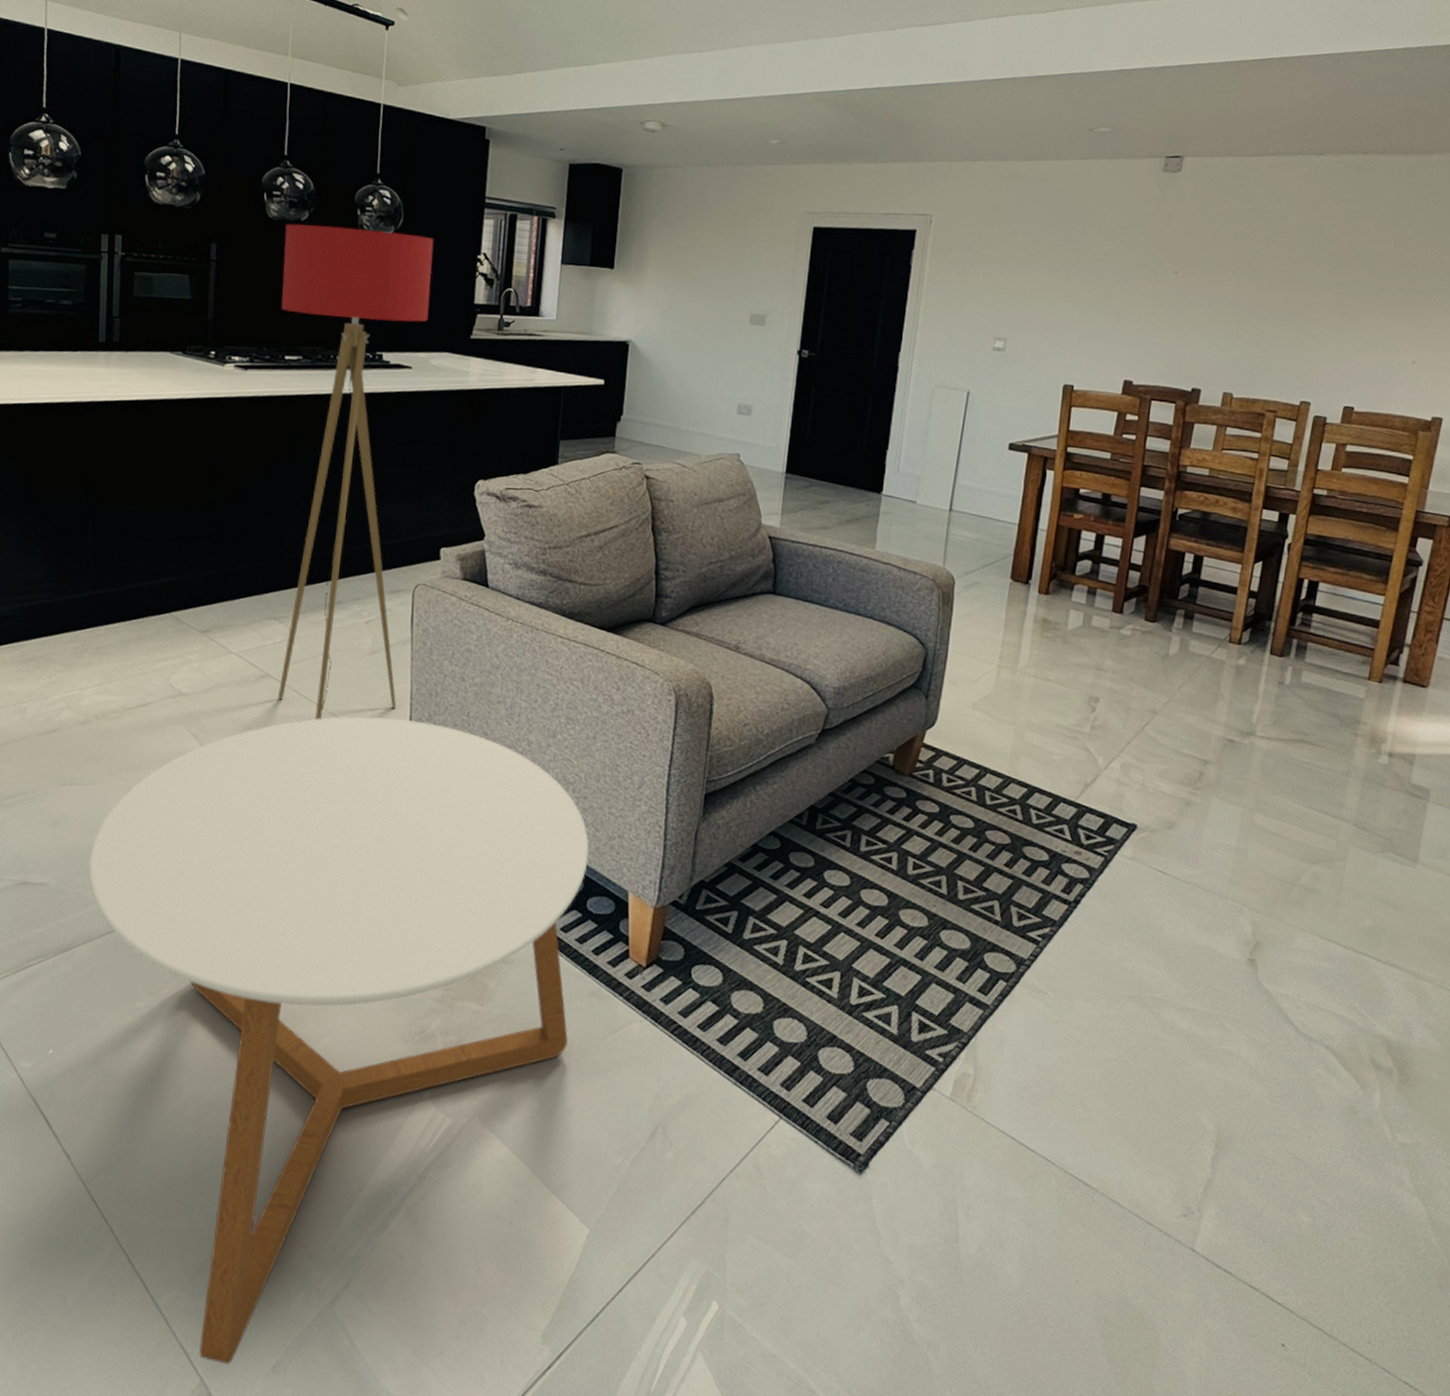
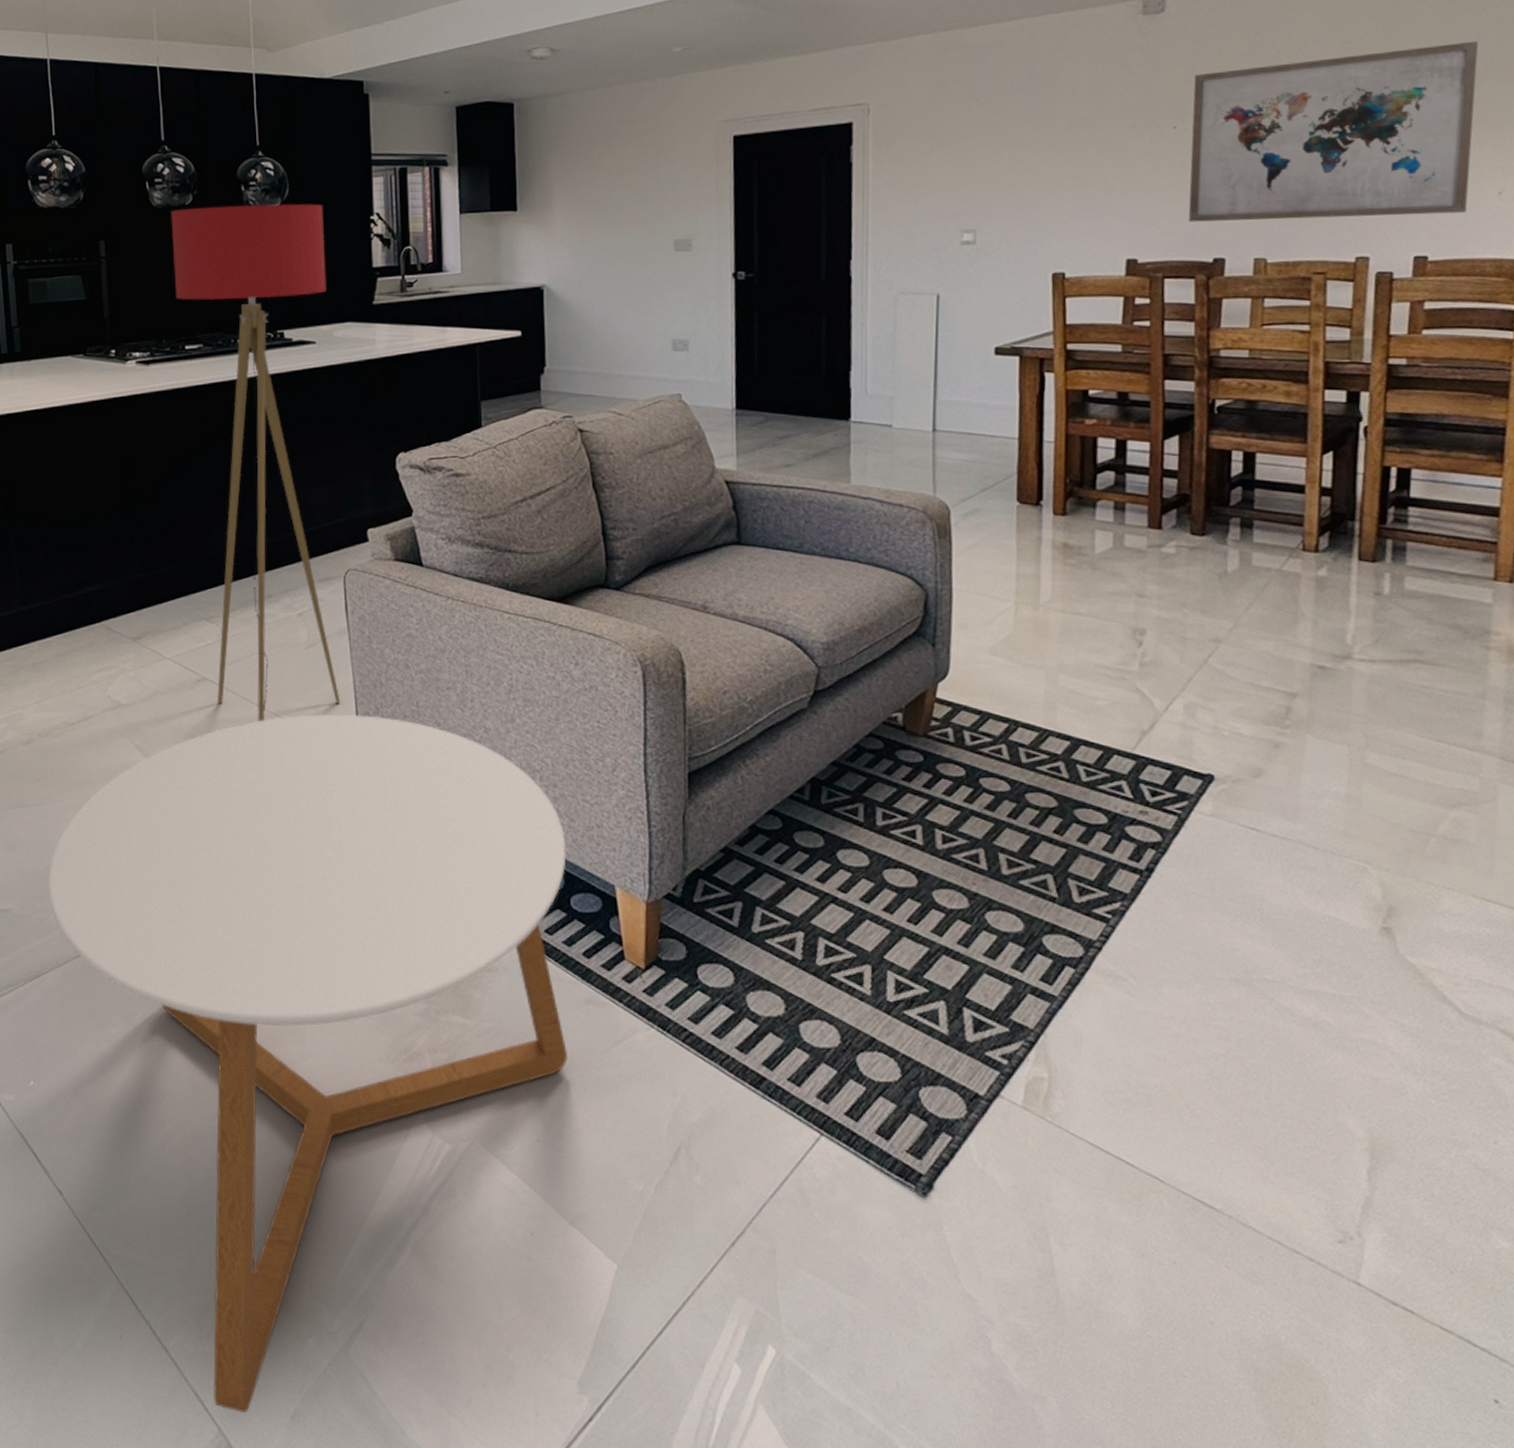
wall art: none [1177,229,1414,375] -> present [1188,40,1479,222]

